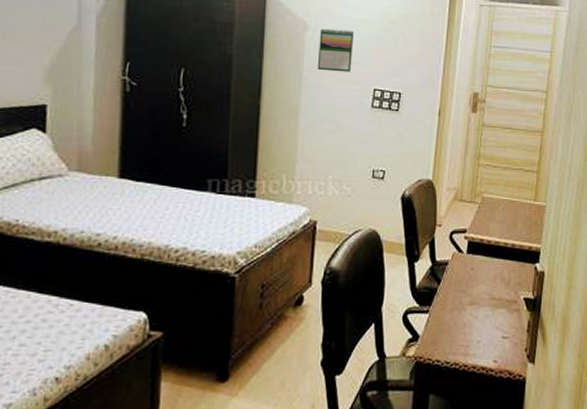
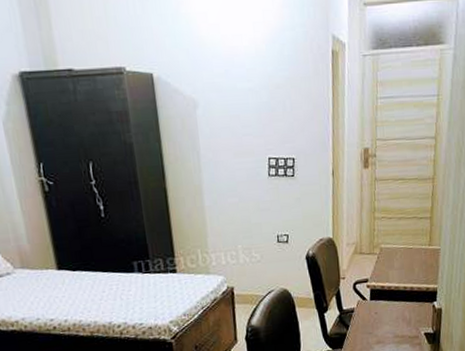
calendar: present [317,28,355,73] -> none [209,101,245,147]

